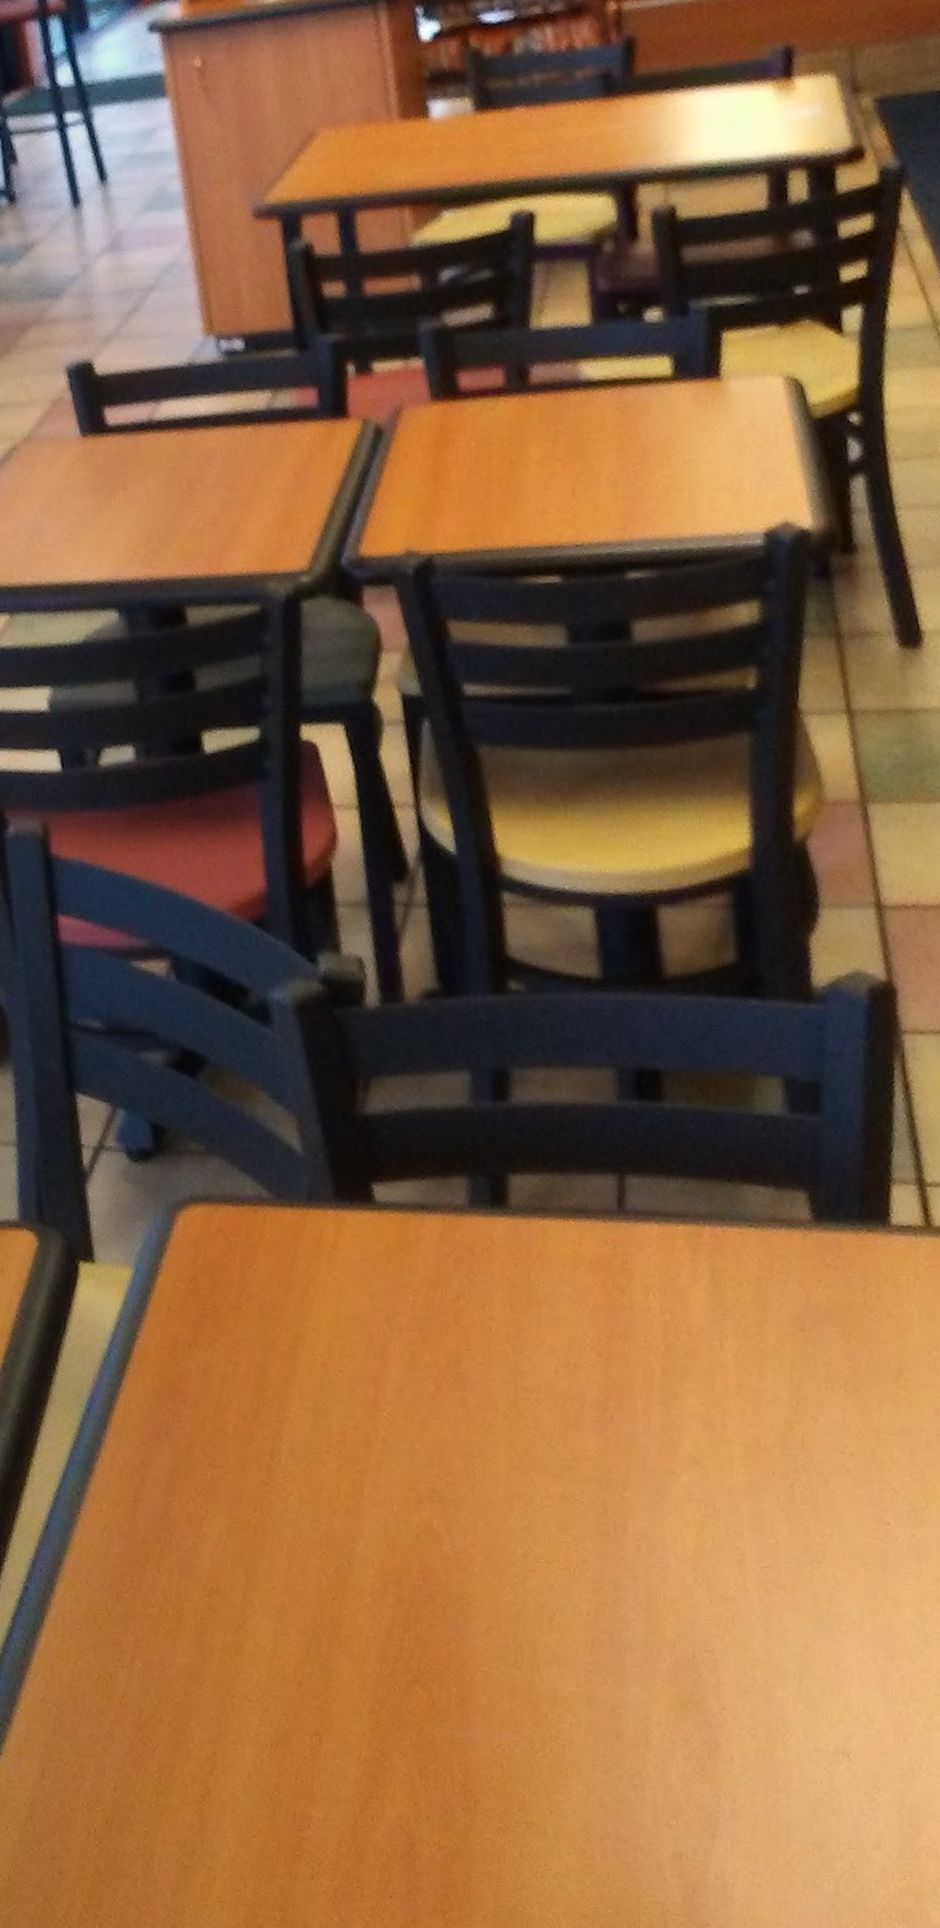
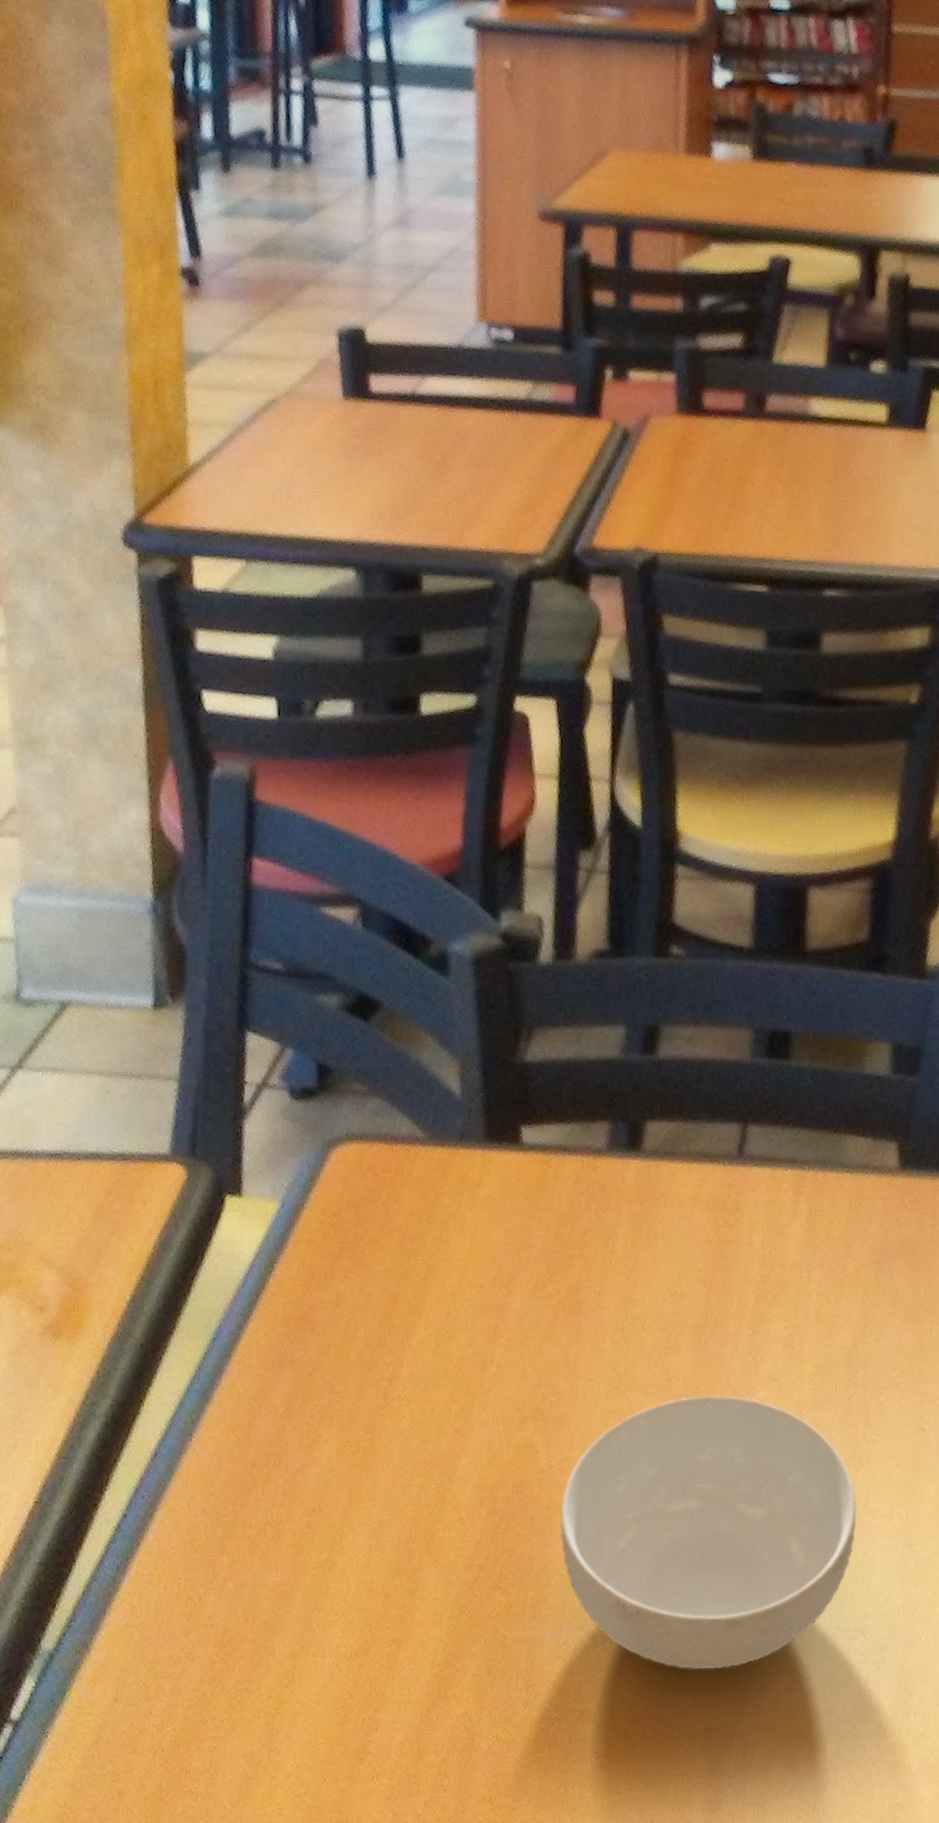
cereal bowl: none [473,1479,823,1788] -> present [559,1395,857,1670]

